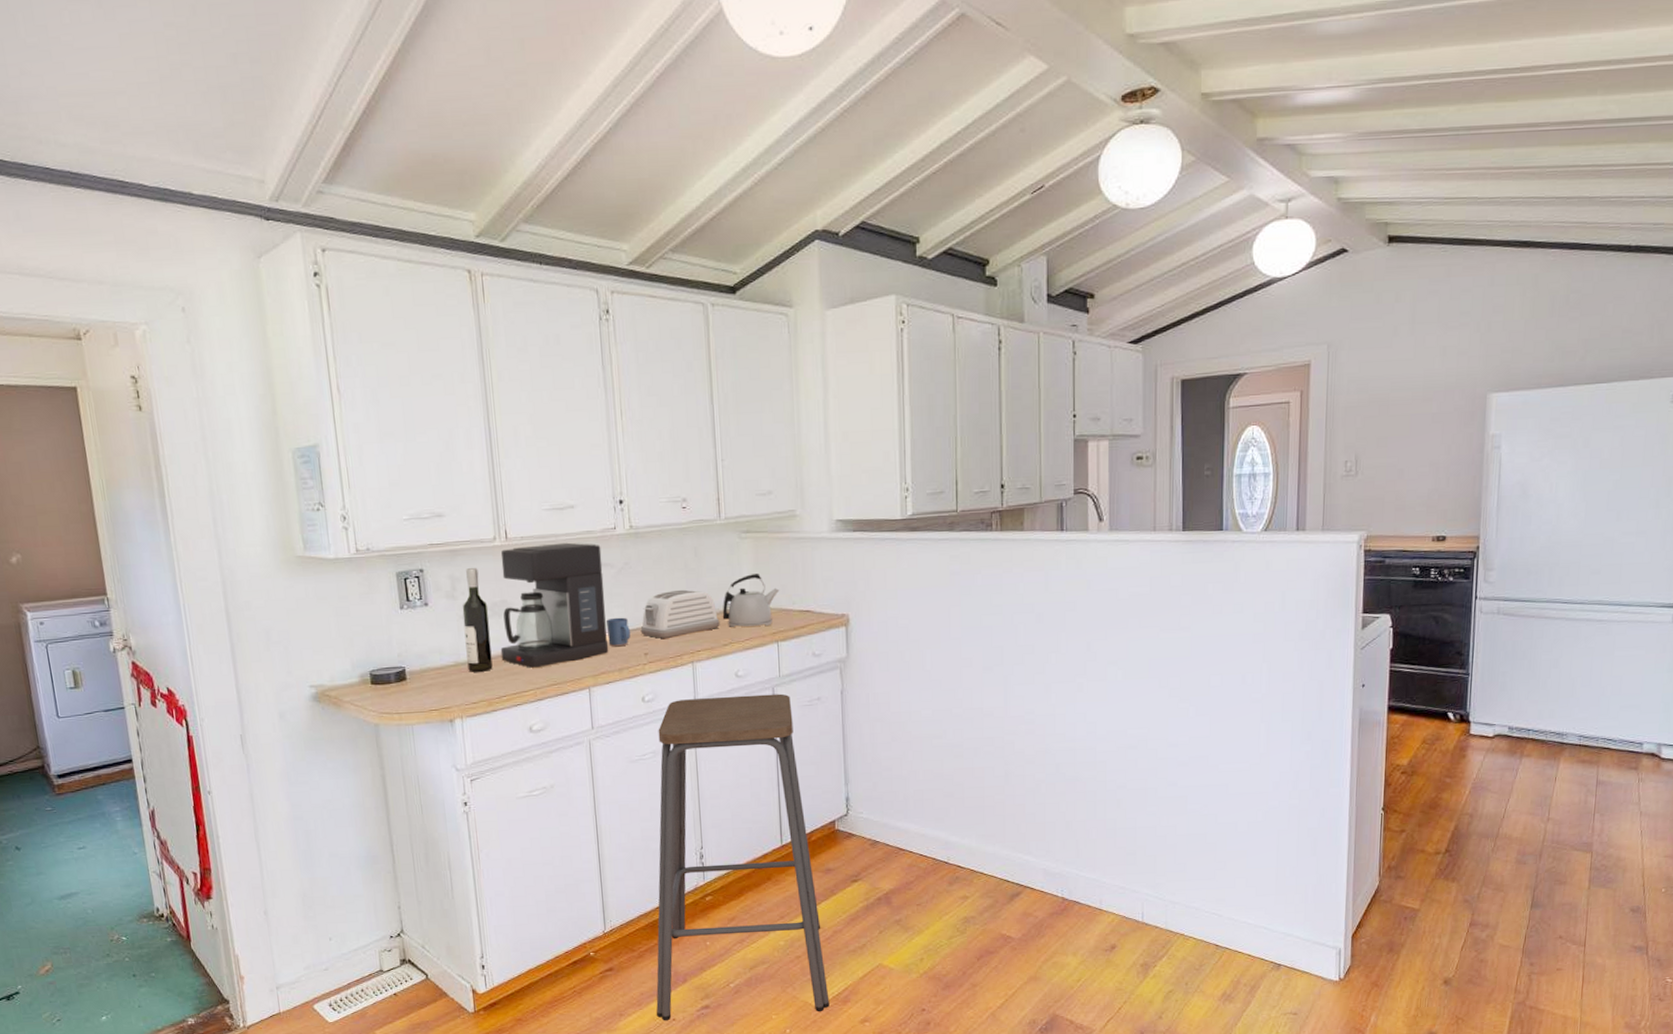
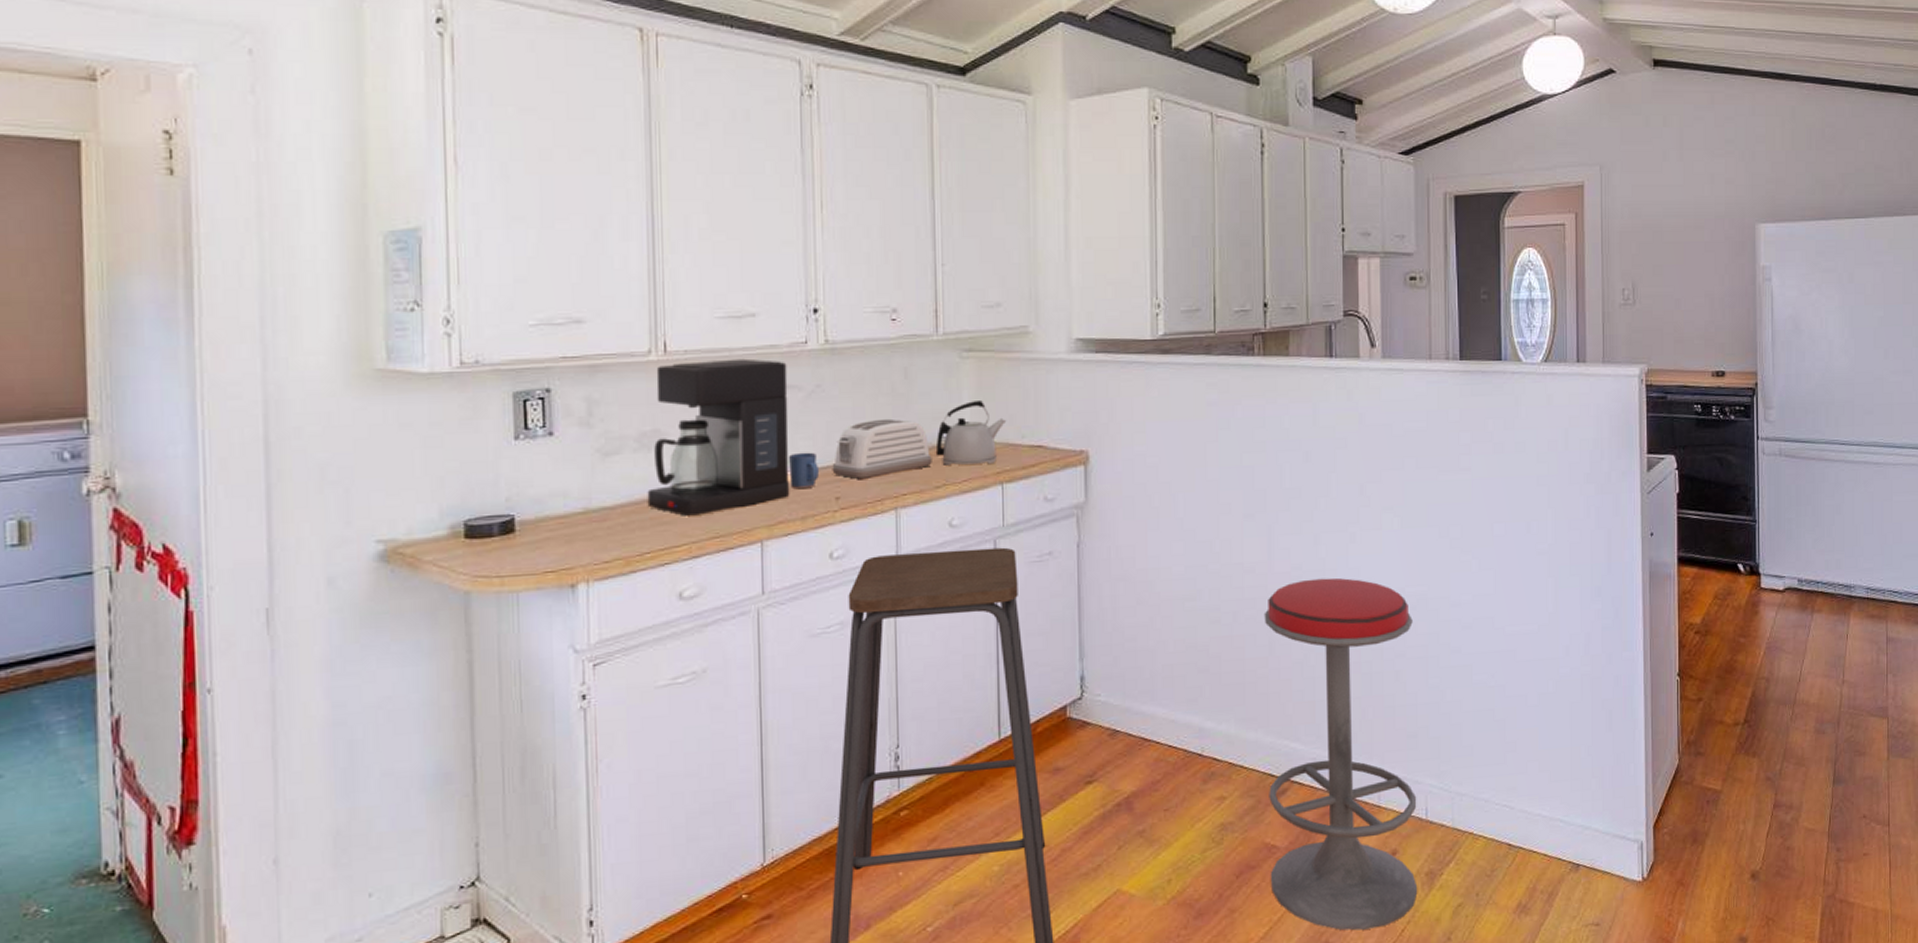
bottle: present [462,567,493,672] -> none [599,387,636,522]
bar stool: none [1001,721,1134,1006] -> present [1264,578,1418,931]

